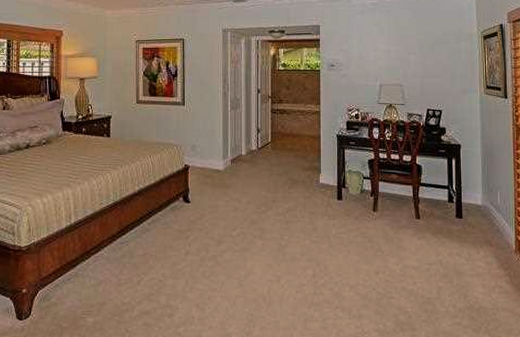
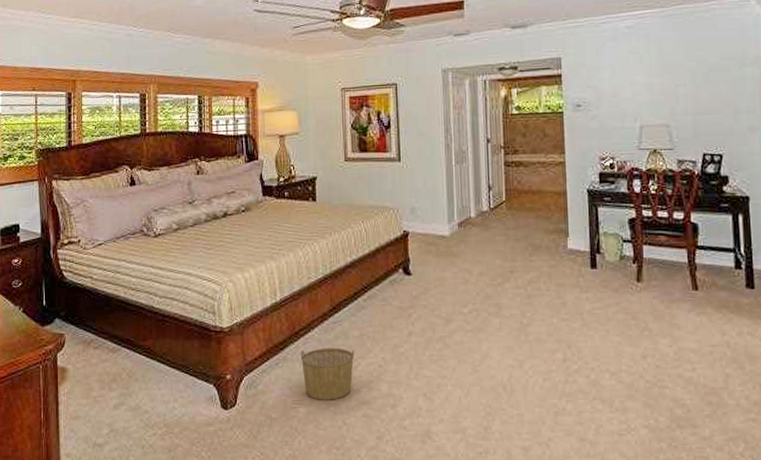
basket: none [90,265,139,311] -> present [300,348,355,400]

